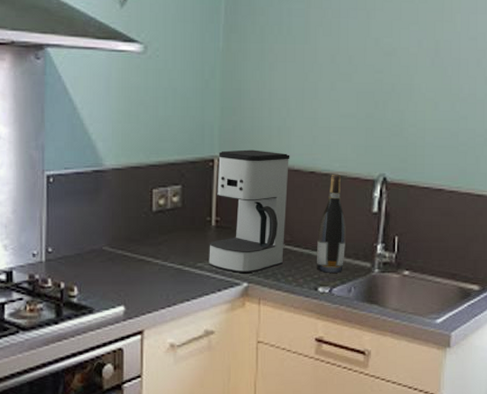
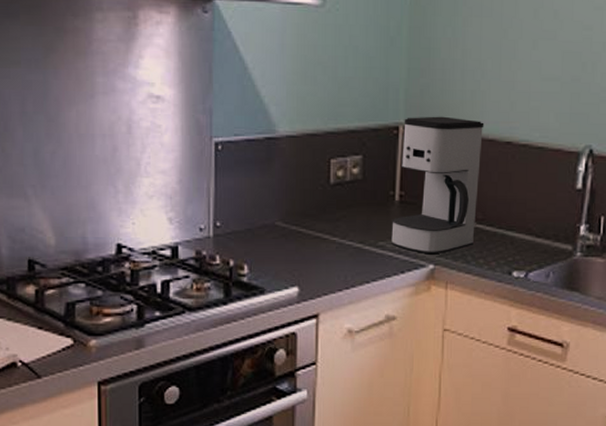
wine bottle: present [317,174,347,273] -> none [511,145,546,256]

